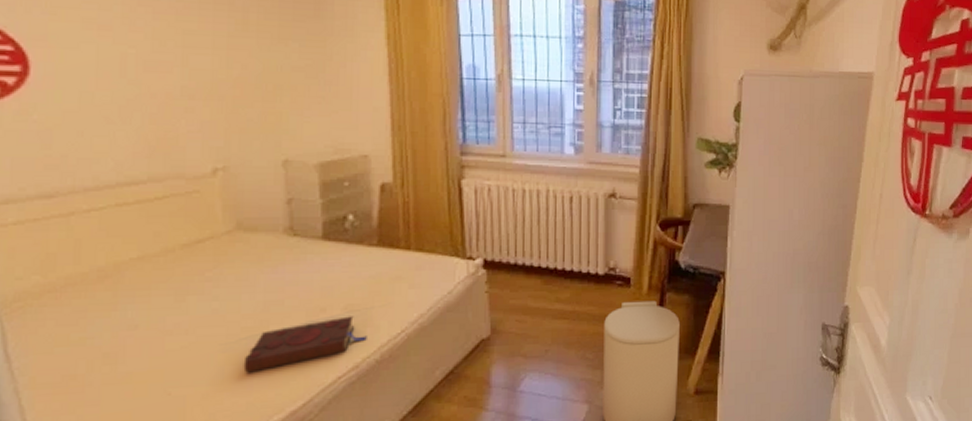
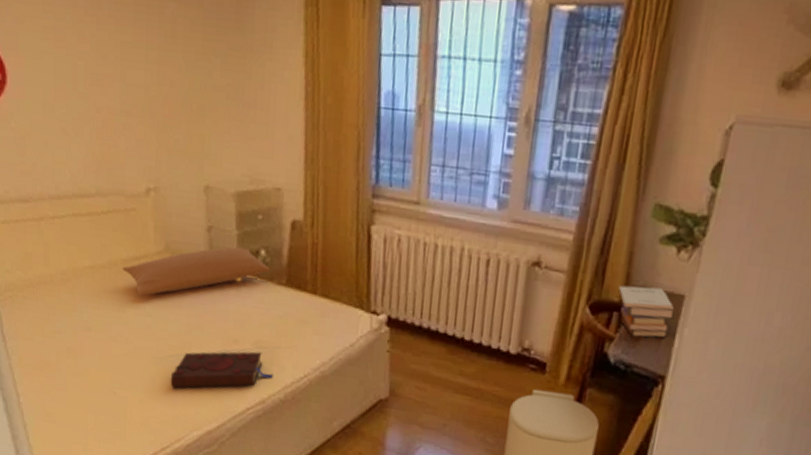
pillow: none [181,215,359,279] -> present [122,247,270,296]
books: none [680,202,724,244] -> present [618,285,674,338]

